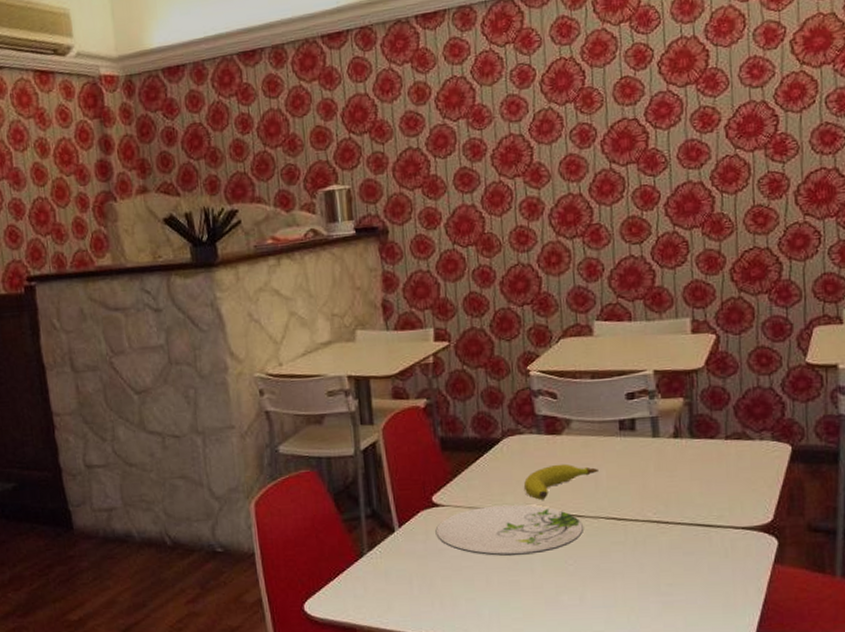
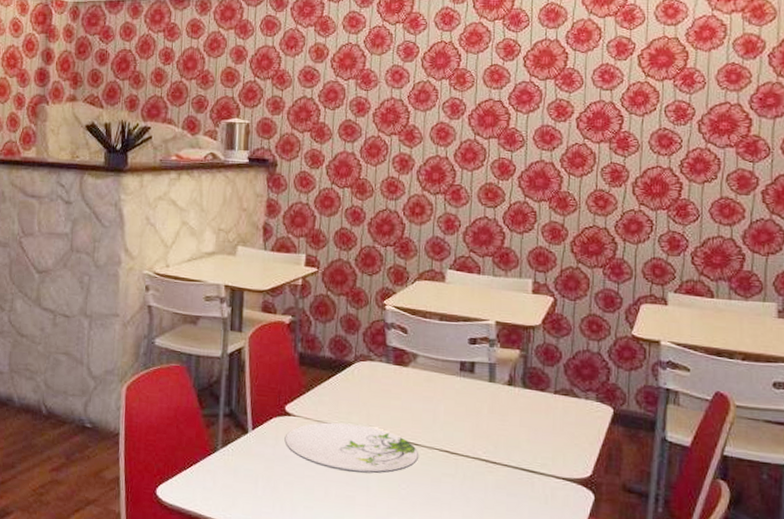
fruit: present [524,463,598,500] -> none [369,393,437,424]

